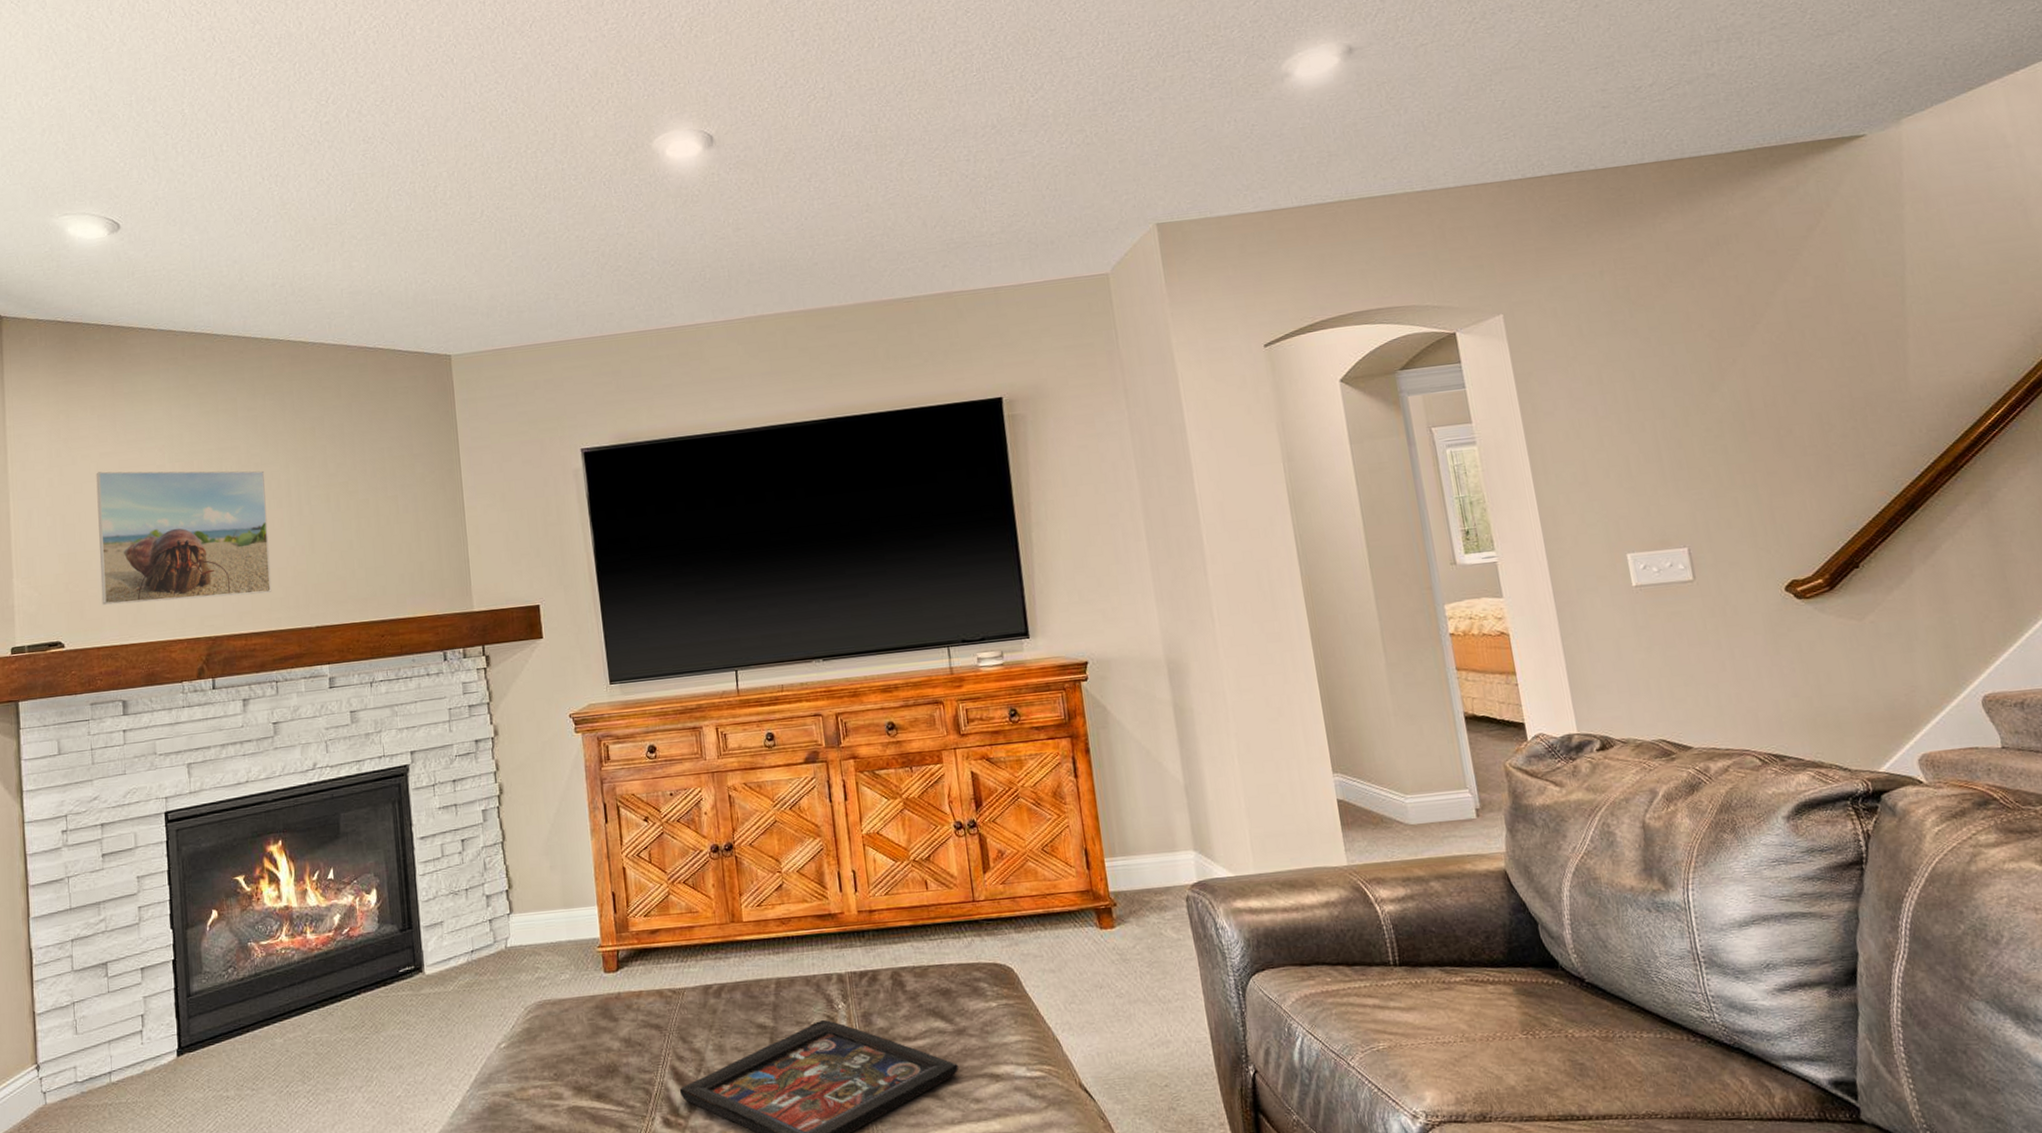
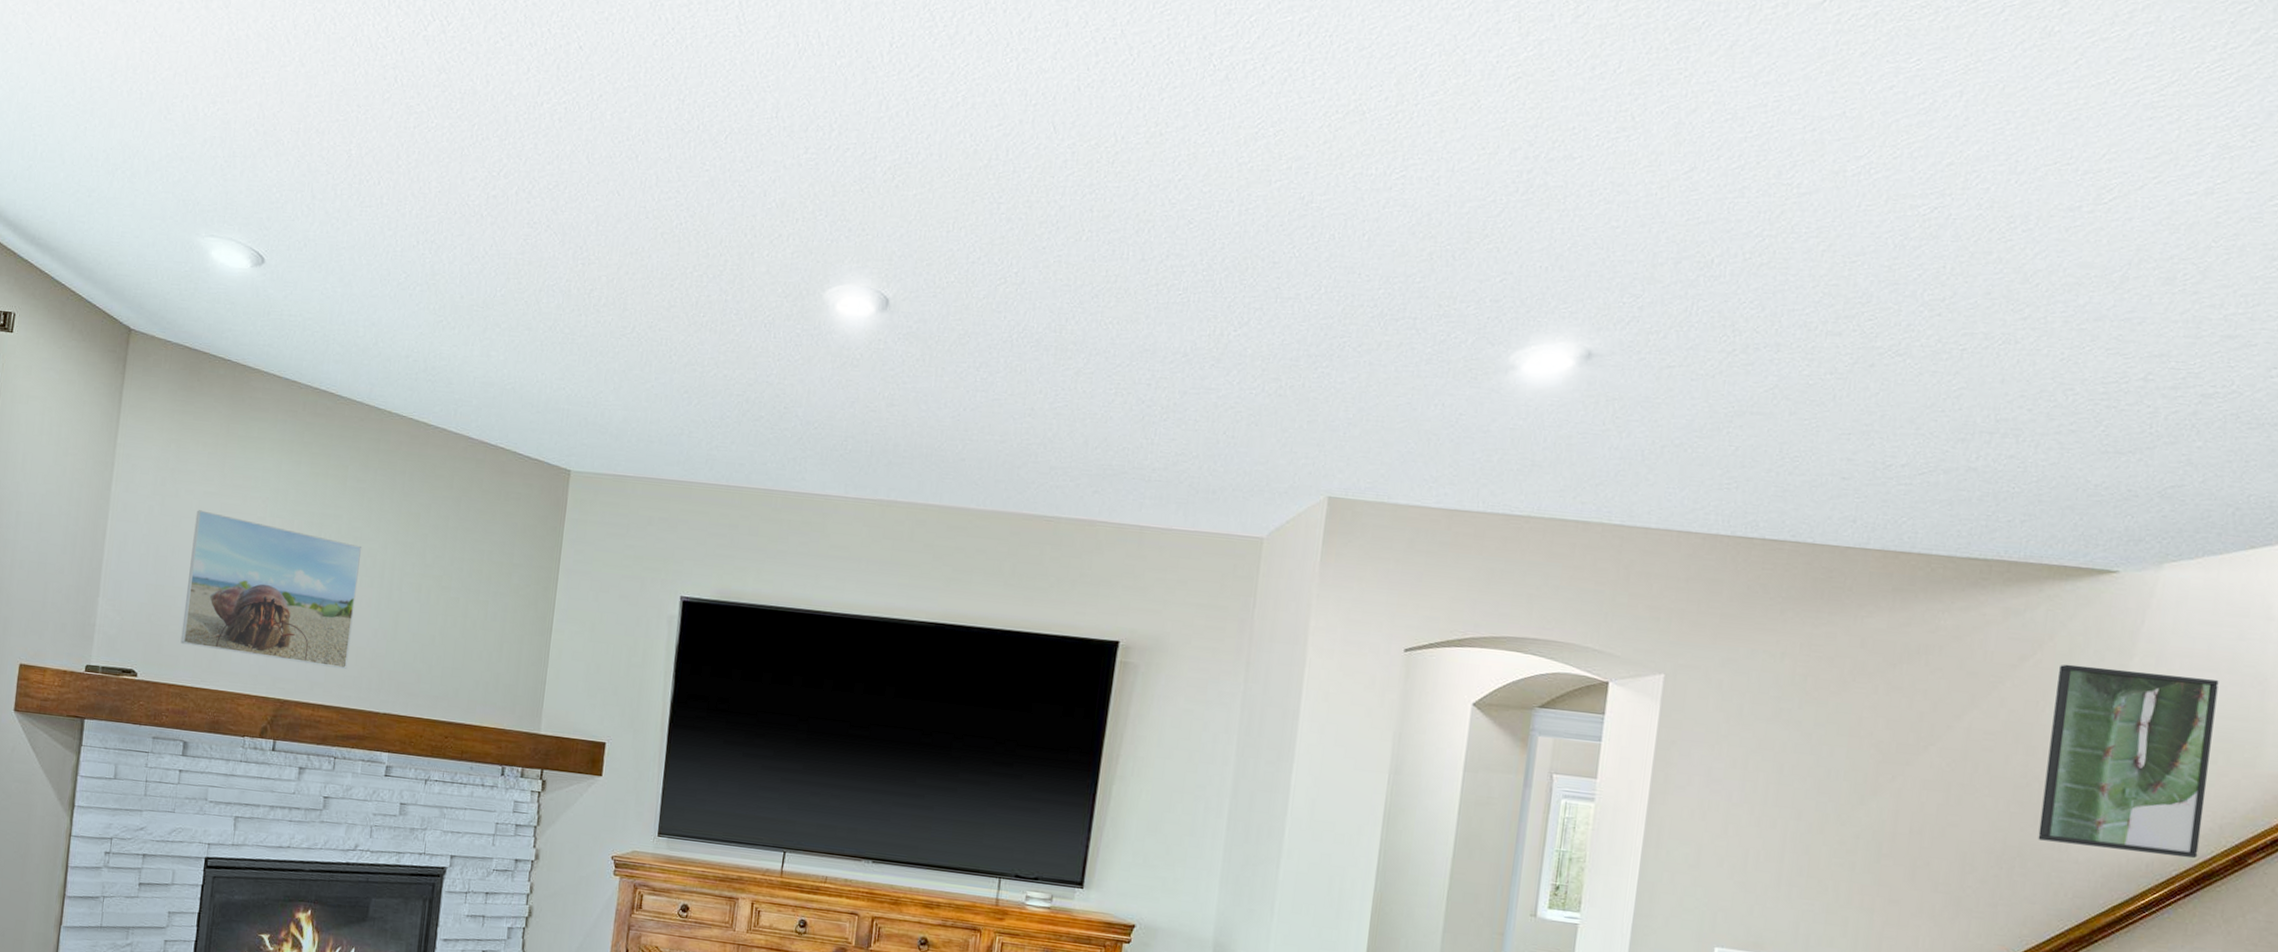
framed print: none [1843,210,2022,387] -> present [2038,664,2219,859]

